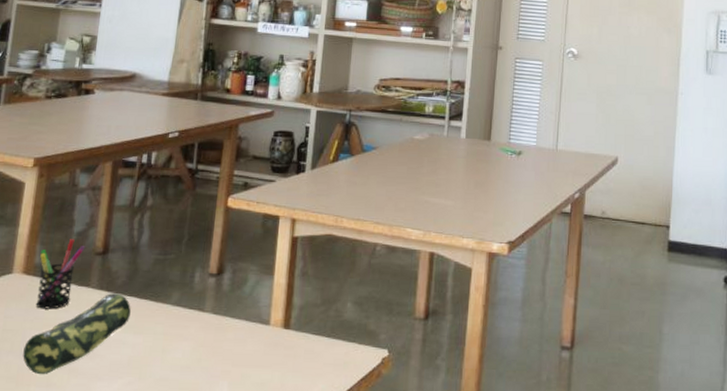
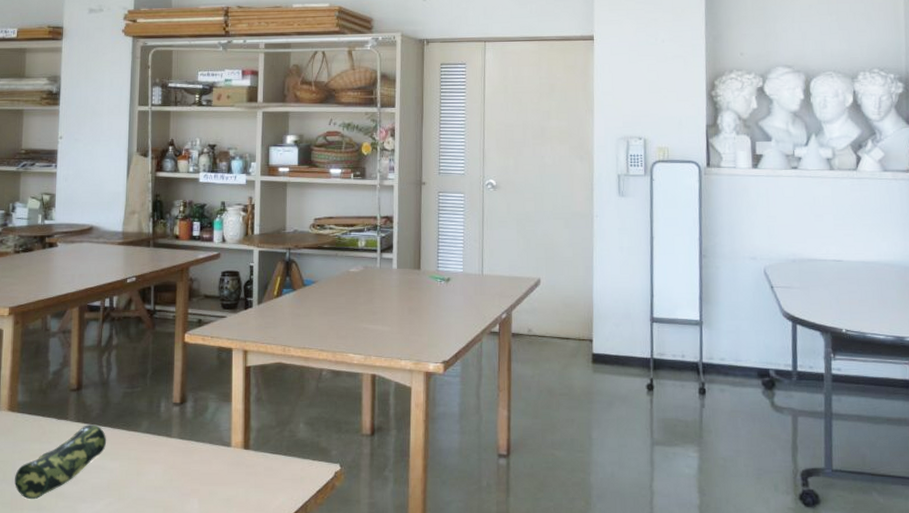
pen holder: present [35,239,85,309] -> none [22,378,61,441]

